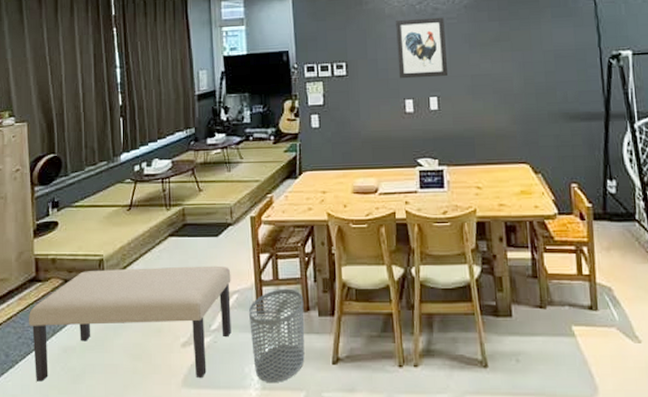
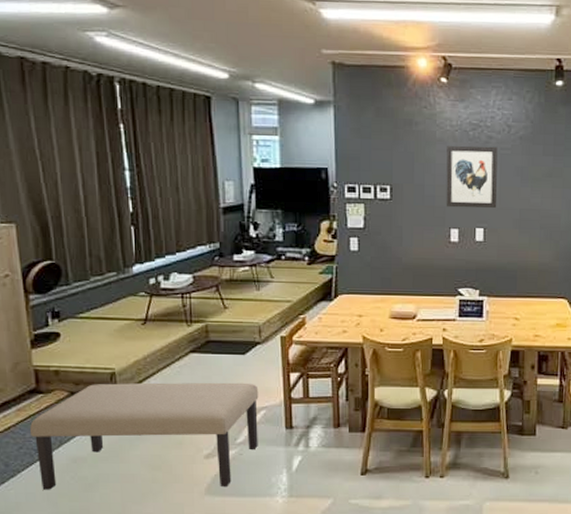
waste bin: present [249,288,305,382] -> none [277,406,335,491]

